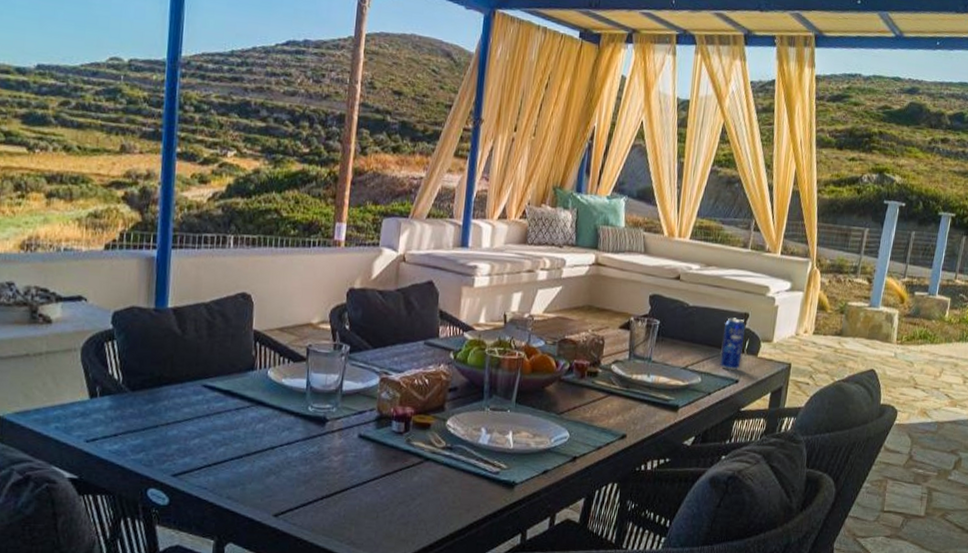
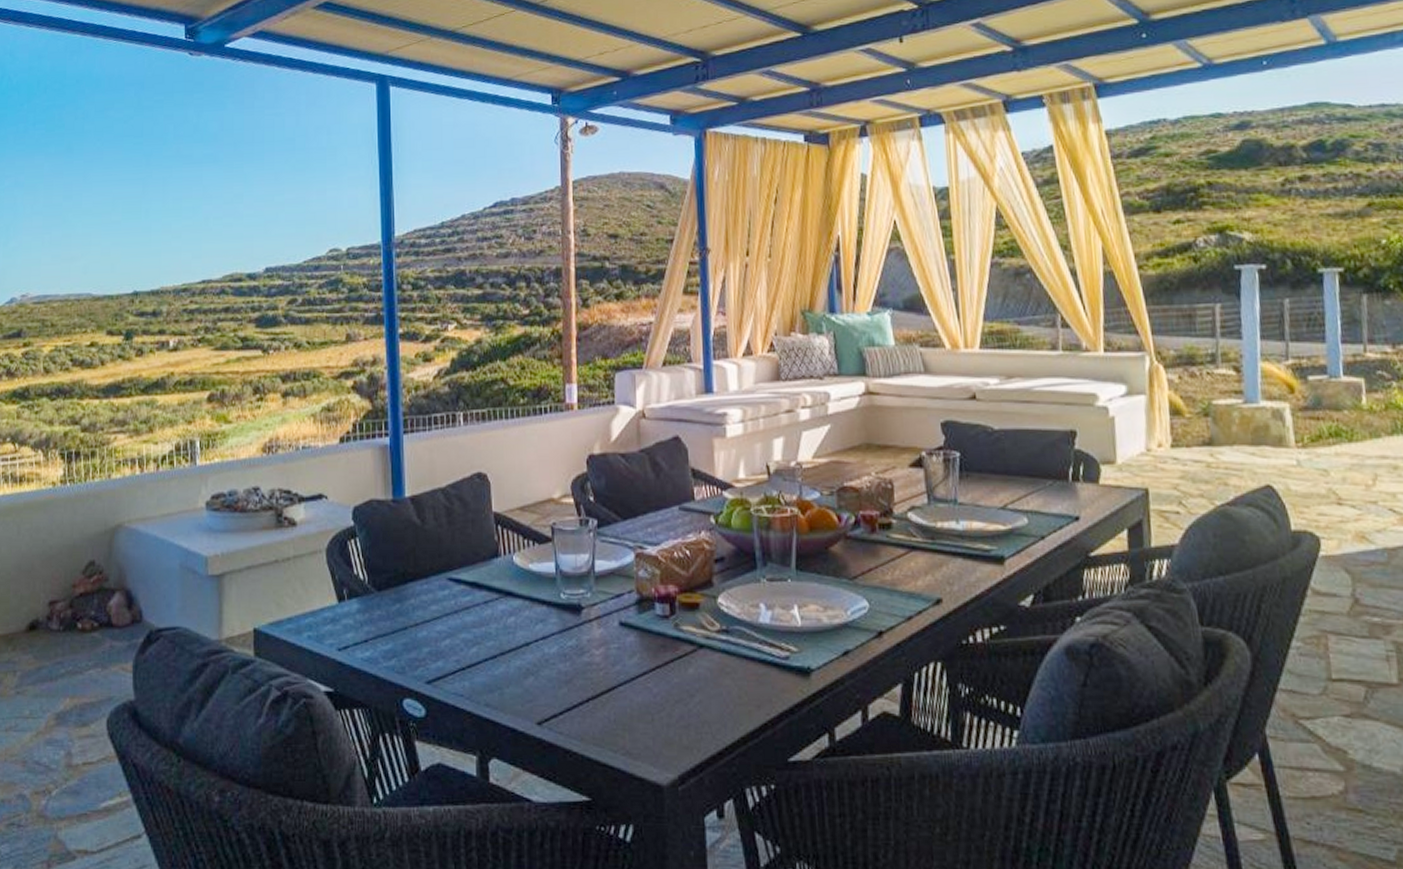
beverage can: present [719,317,746,370] -> none [1046,438,1078,504]

